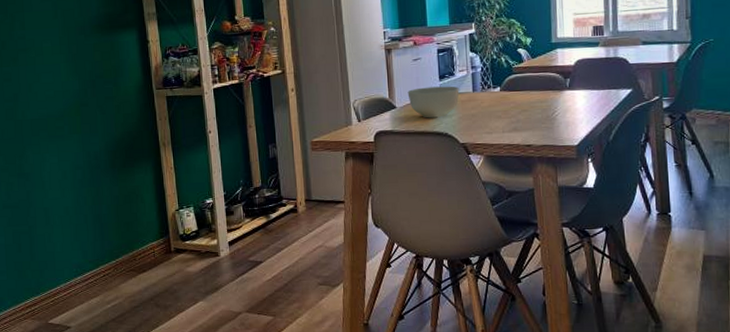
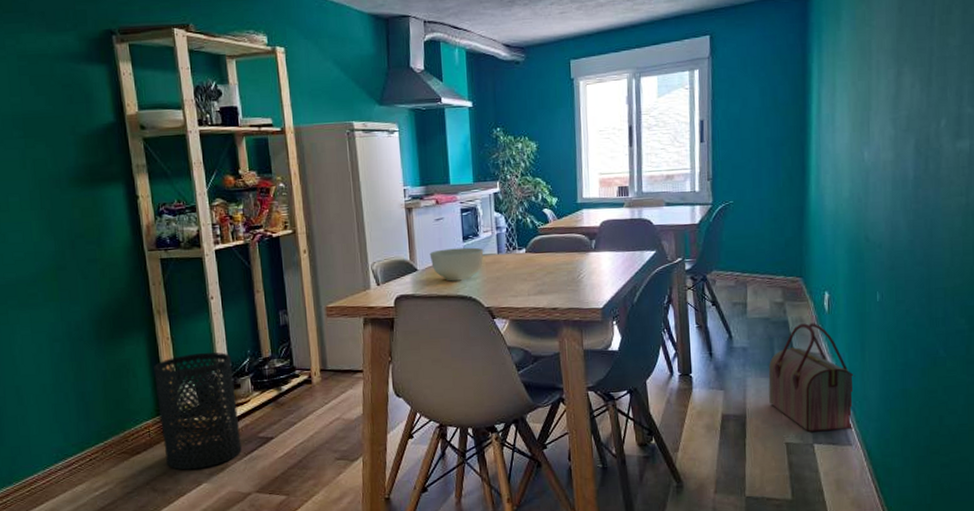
trash can: none [159,181,234,288] -> present [153,352,242,470]

